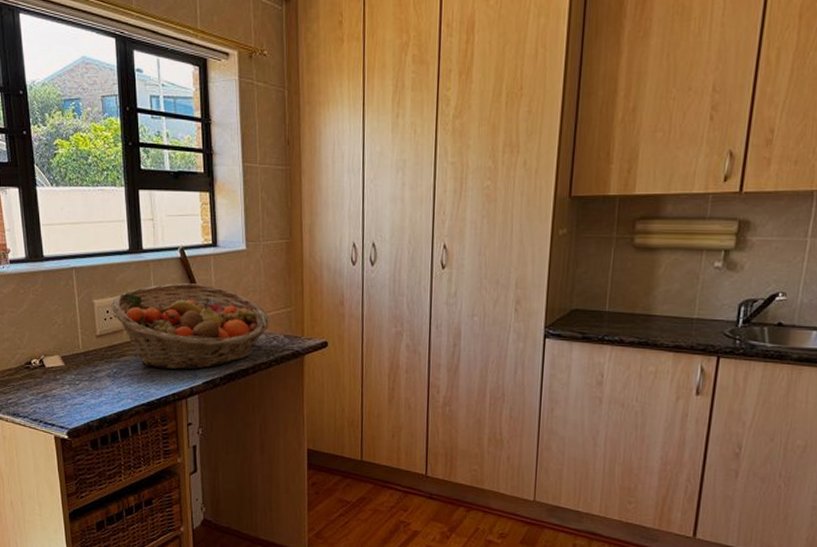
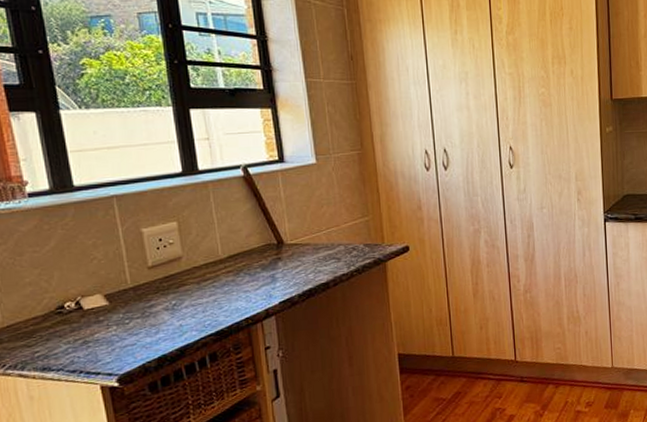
fruit basket: present [111,283,270,370] -> none [164,201,348,294]

